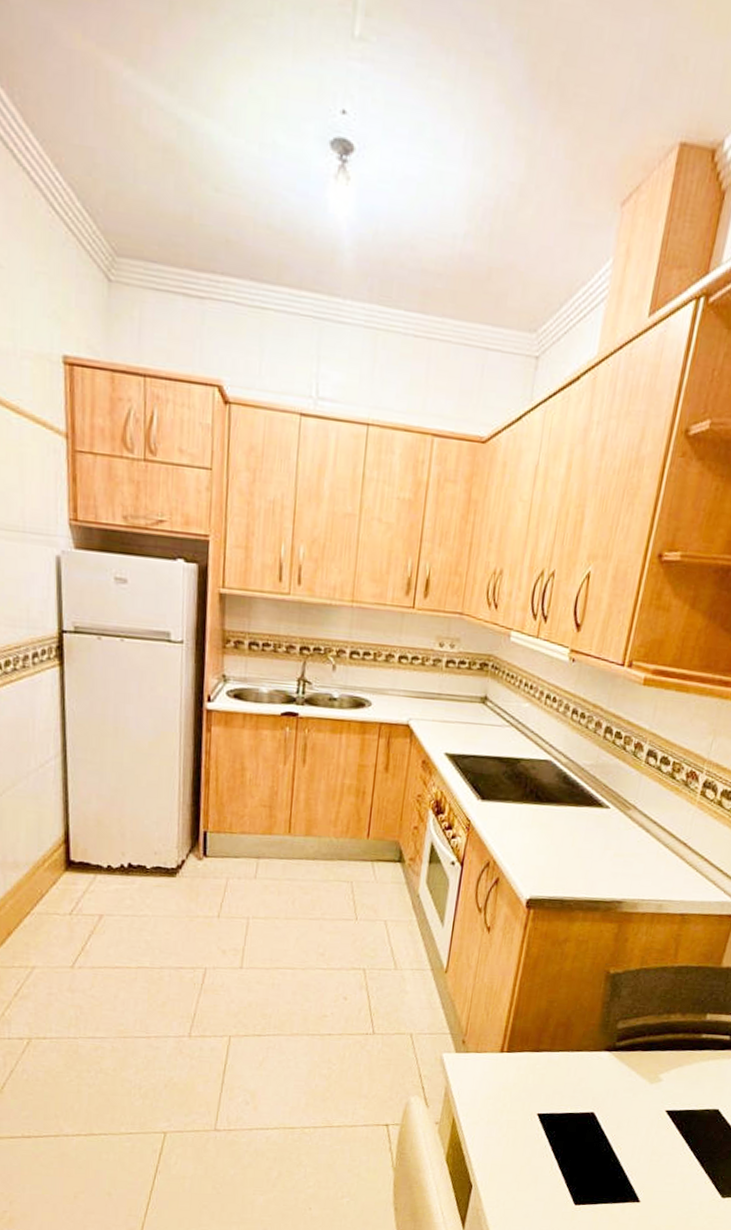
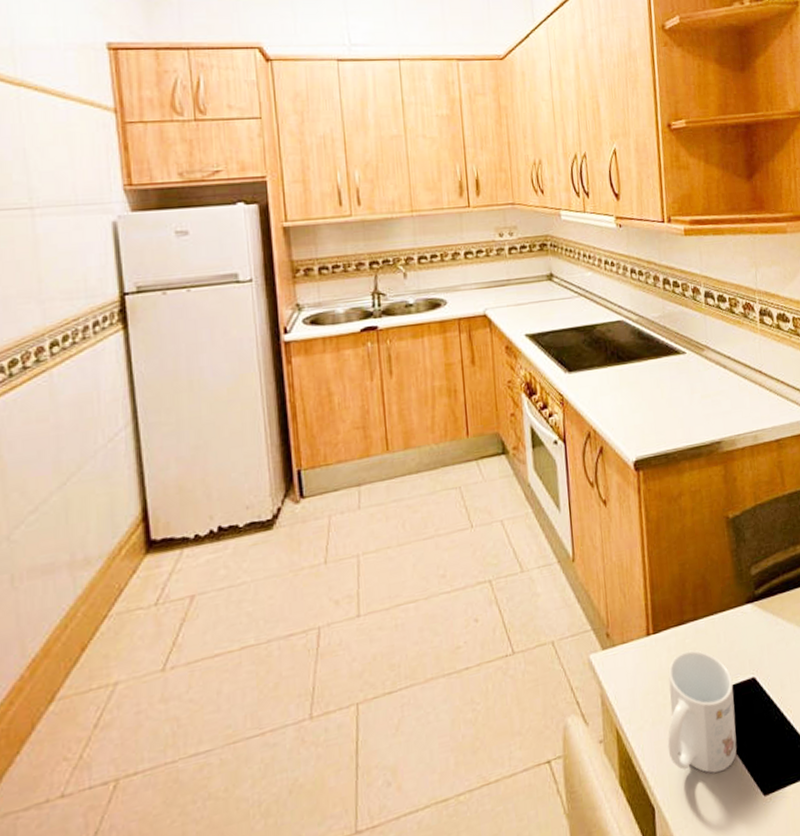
mug: none [496,1074,573,1176] -> present [667,650,737,774]

